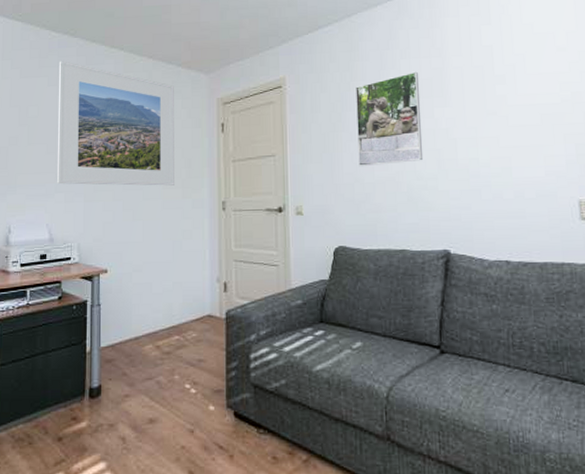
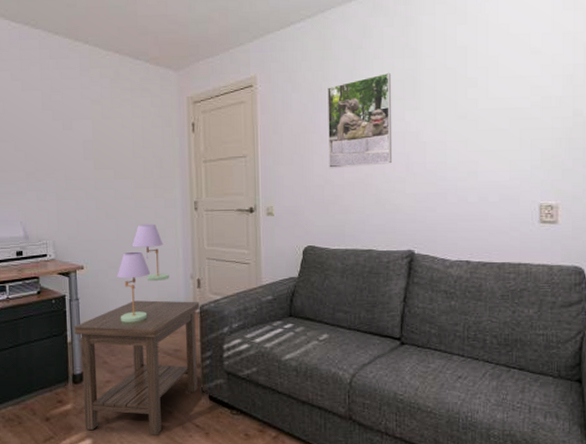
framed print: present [57,61,174,186] -> none [21,54,146,185]
side table: none [94,305,226,458] -> present [74,300,200,435]
table lamp: none [141,225,195,330] -> present [117,224,169,323]

